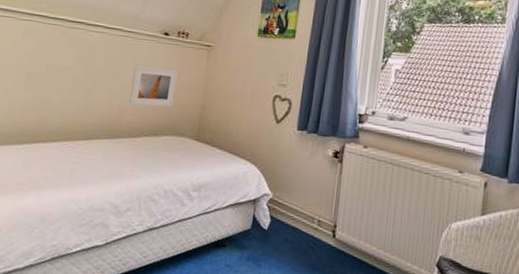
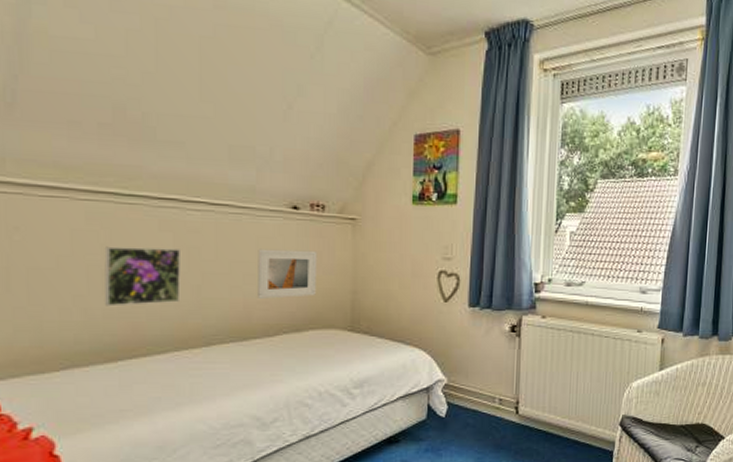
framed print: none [23,55,80,103] -> present [104,246,181,307]

